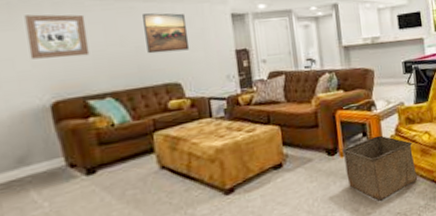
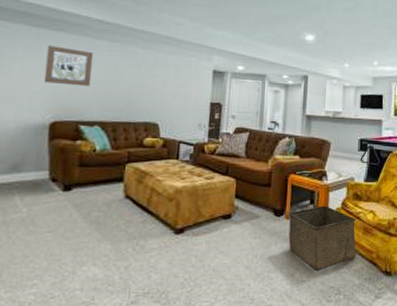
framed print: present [143,13,190,54] -> none [137,59,175,96]

